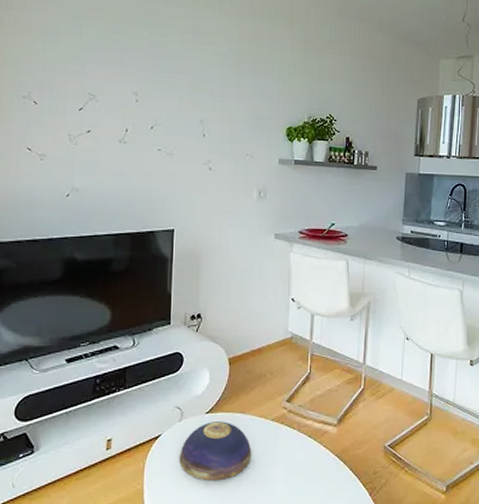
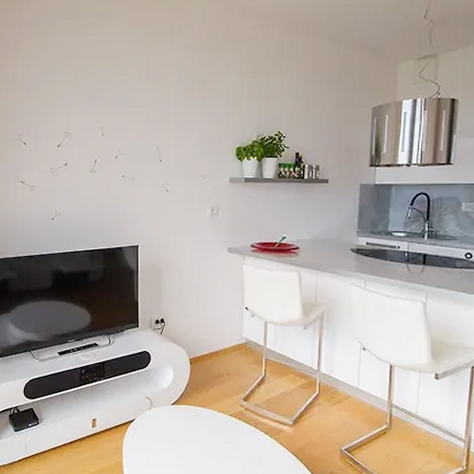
decorative bowl: present [179,421,252,481] -> none [150,412,213,463]

